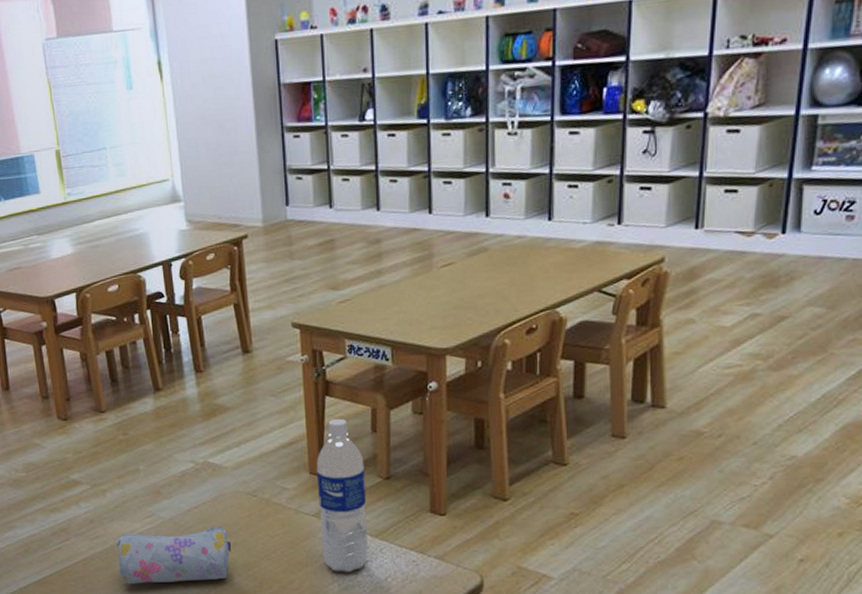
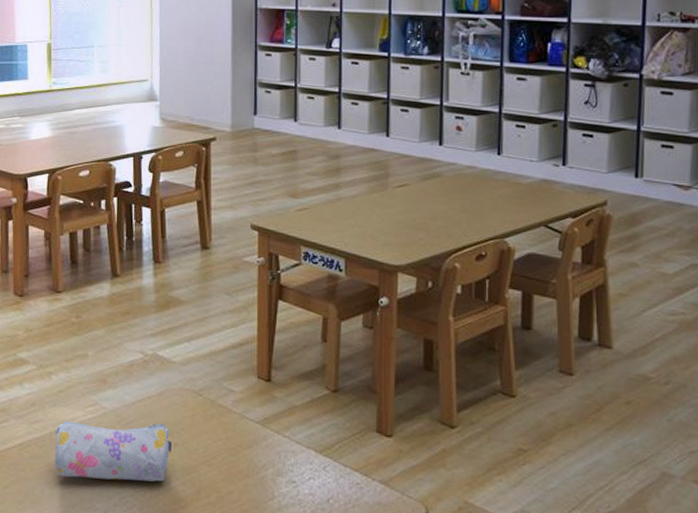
water bottle: present [316,418,368,572] -> none [264,323,312,489]

